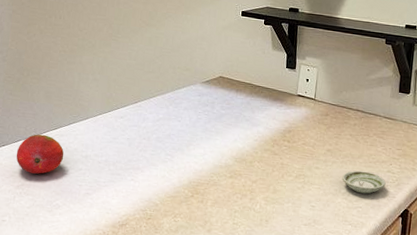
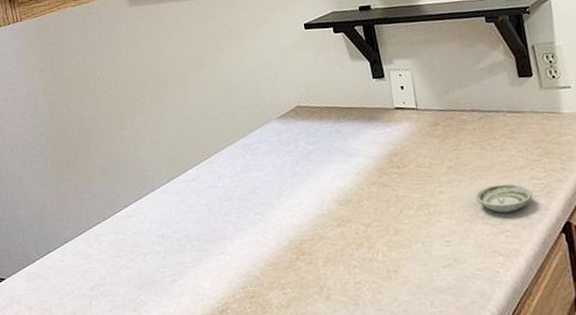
fruit: present [16,134,64,174] -> none [82,219,137,269]

